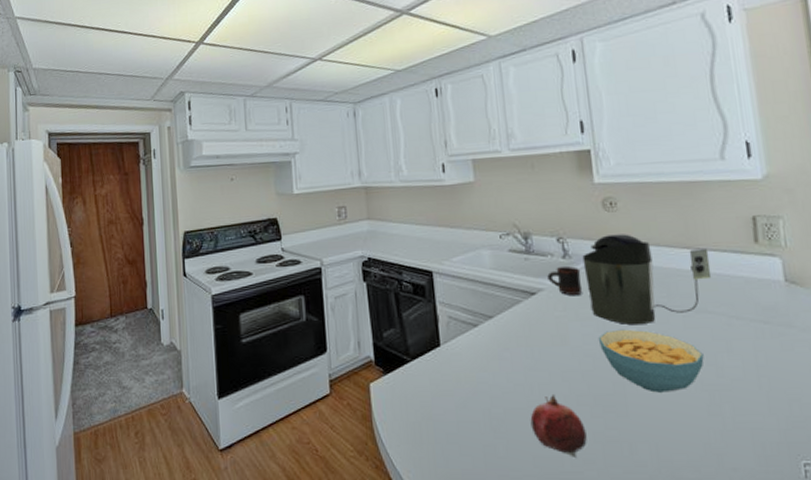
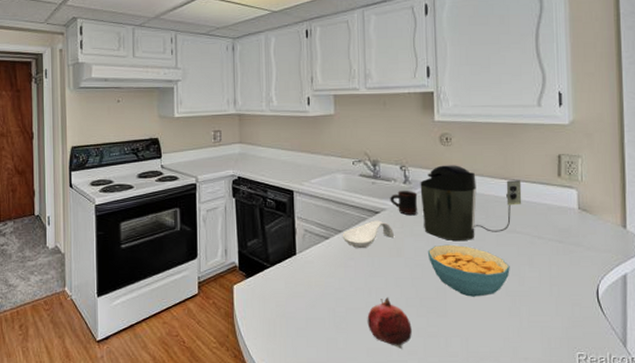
spoon rest: none [493,302,557,337] -> present [342,220,395,249]

